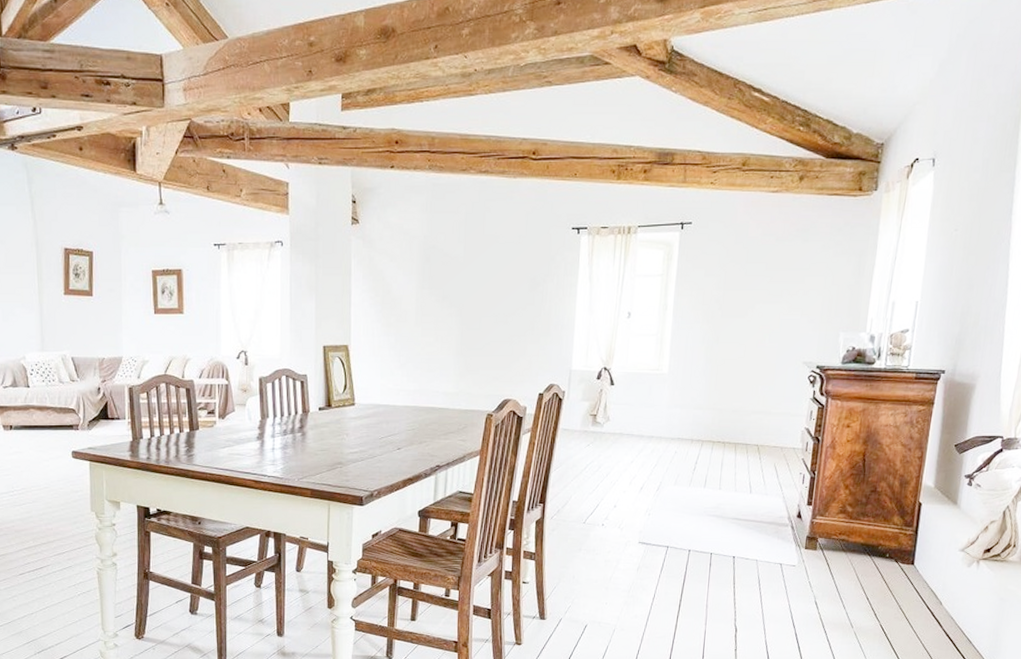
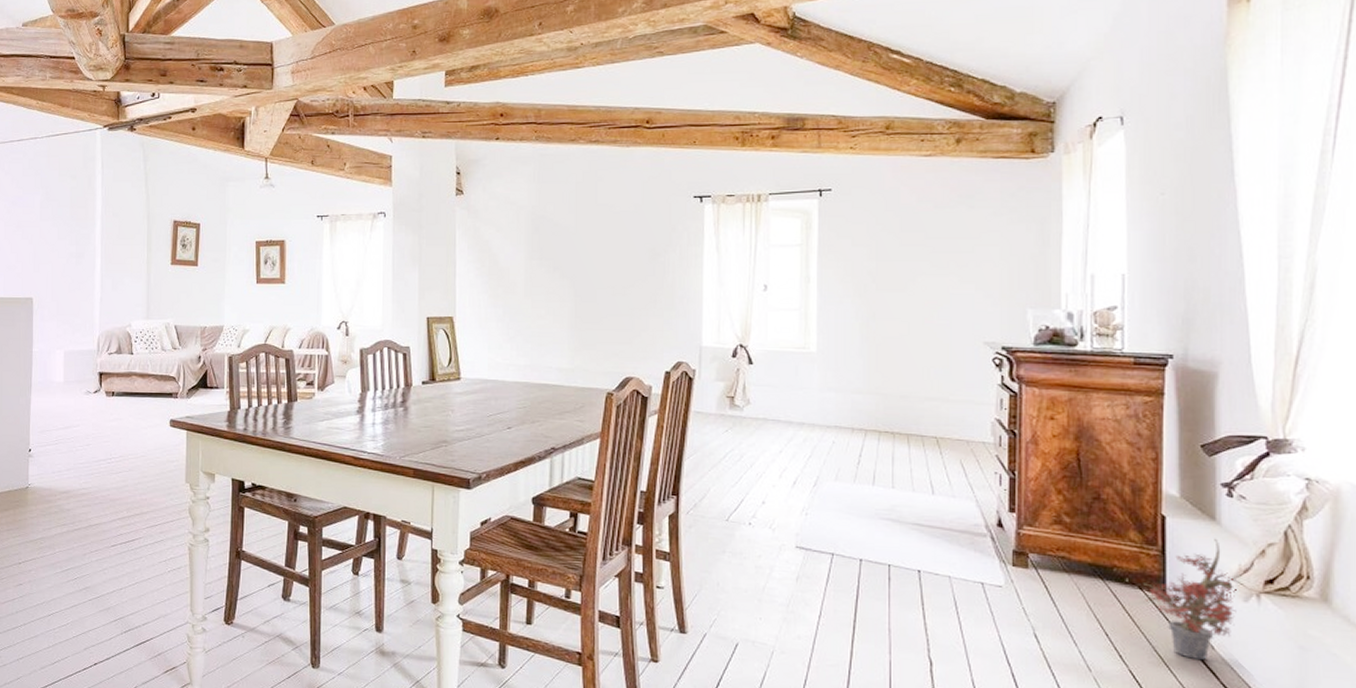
potted plant: none [897,519,964,613] -> present [1143,538,1237,660]

